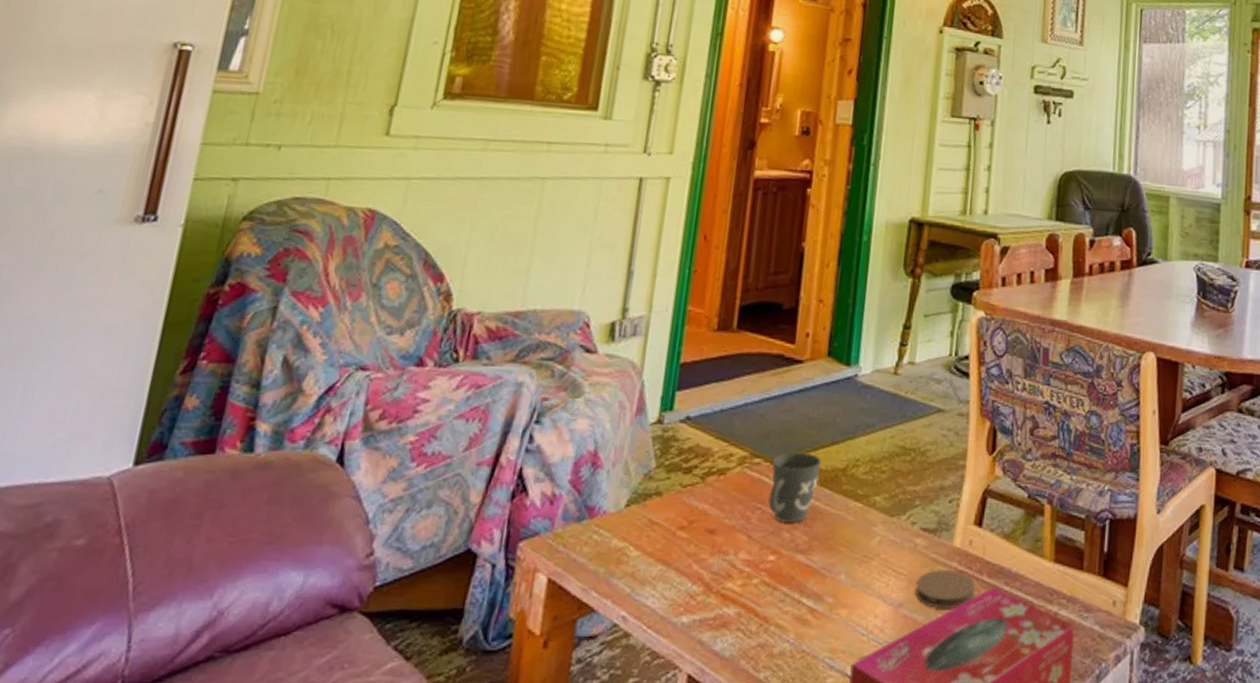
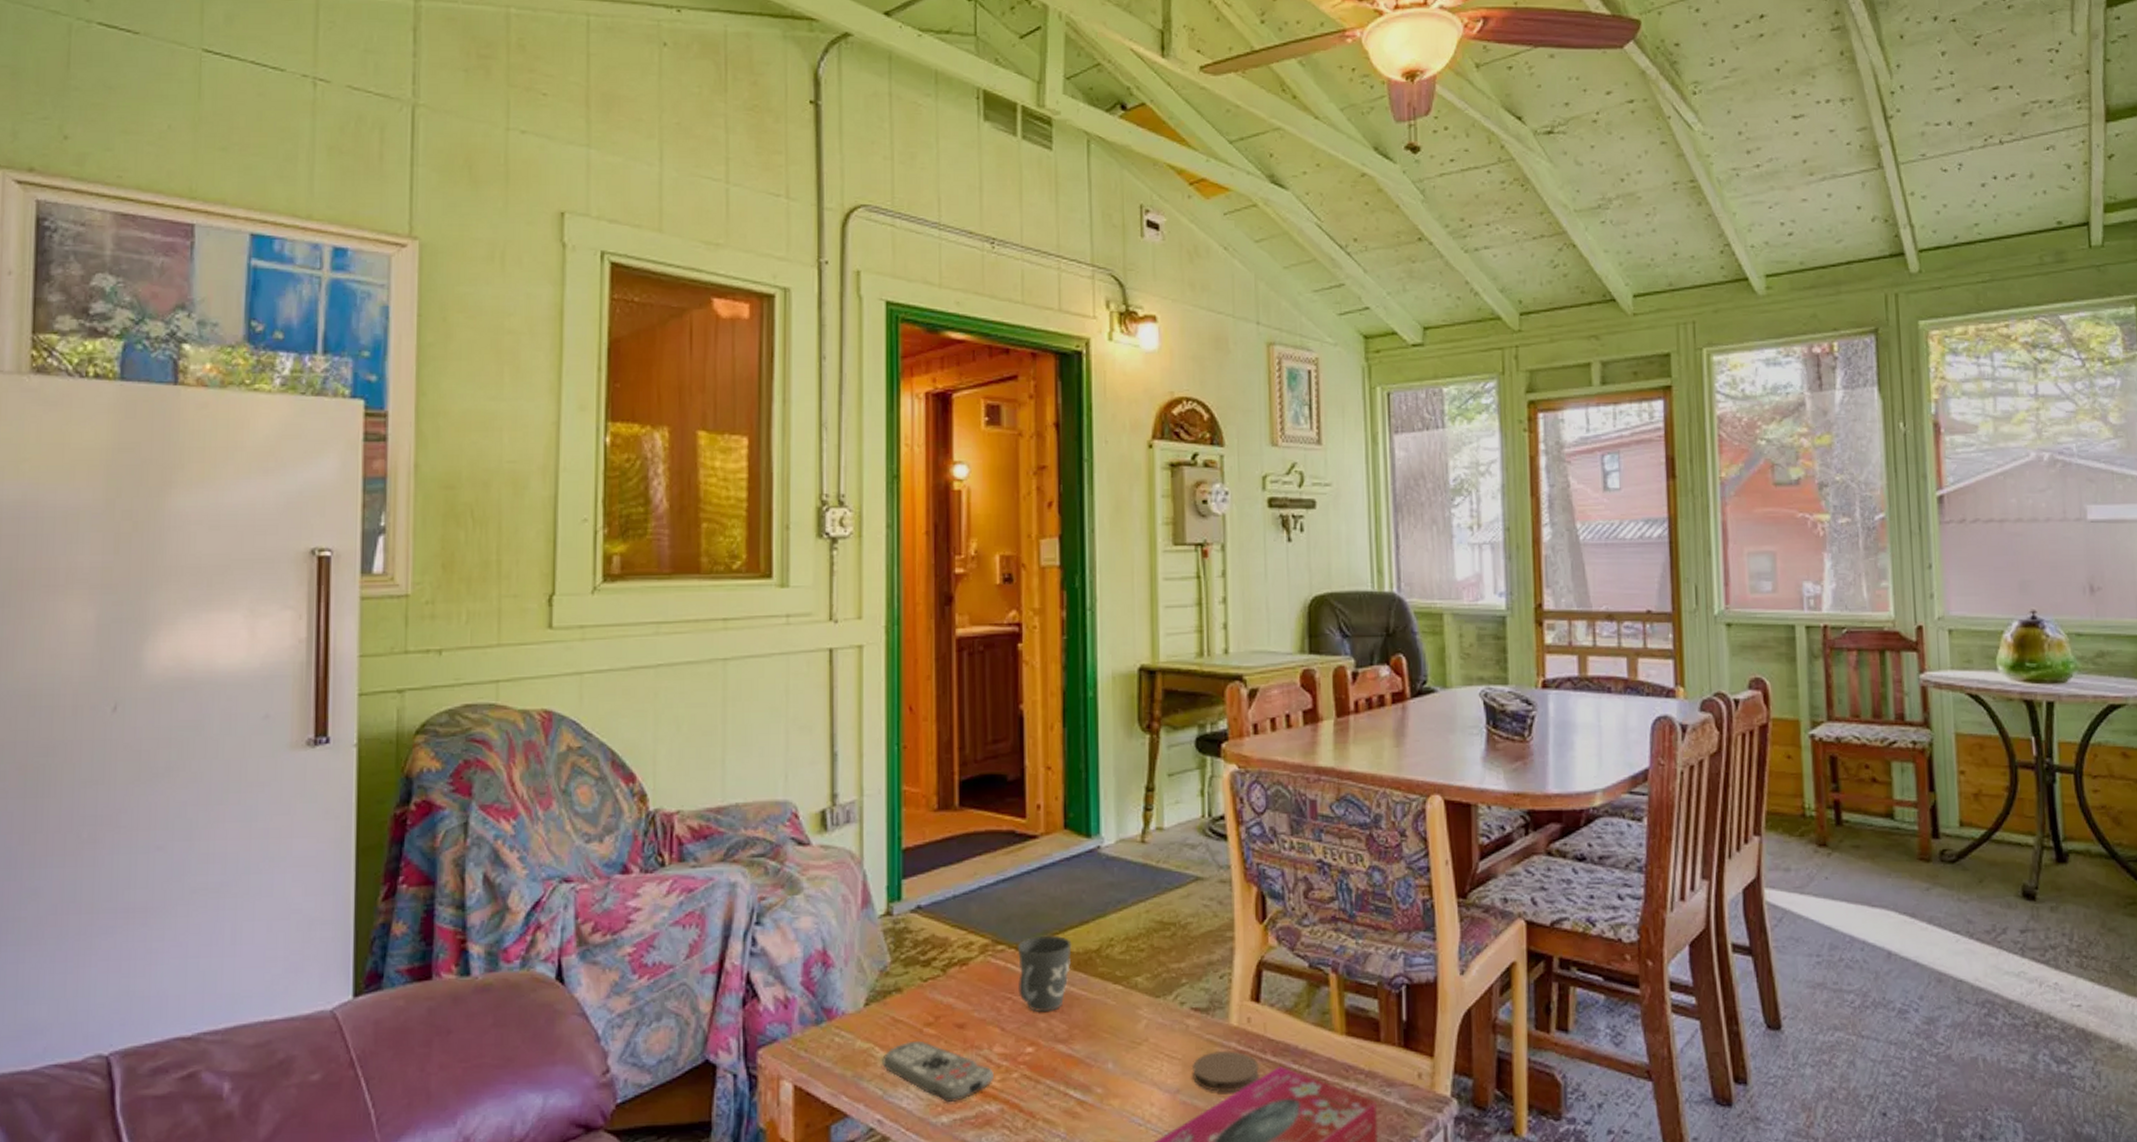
remote control: none [634,542,736,603] -> present [882,1040,994,1102]

